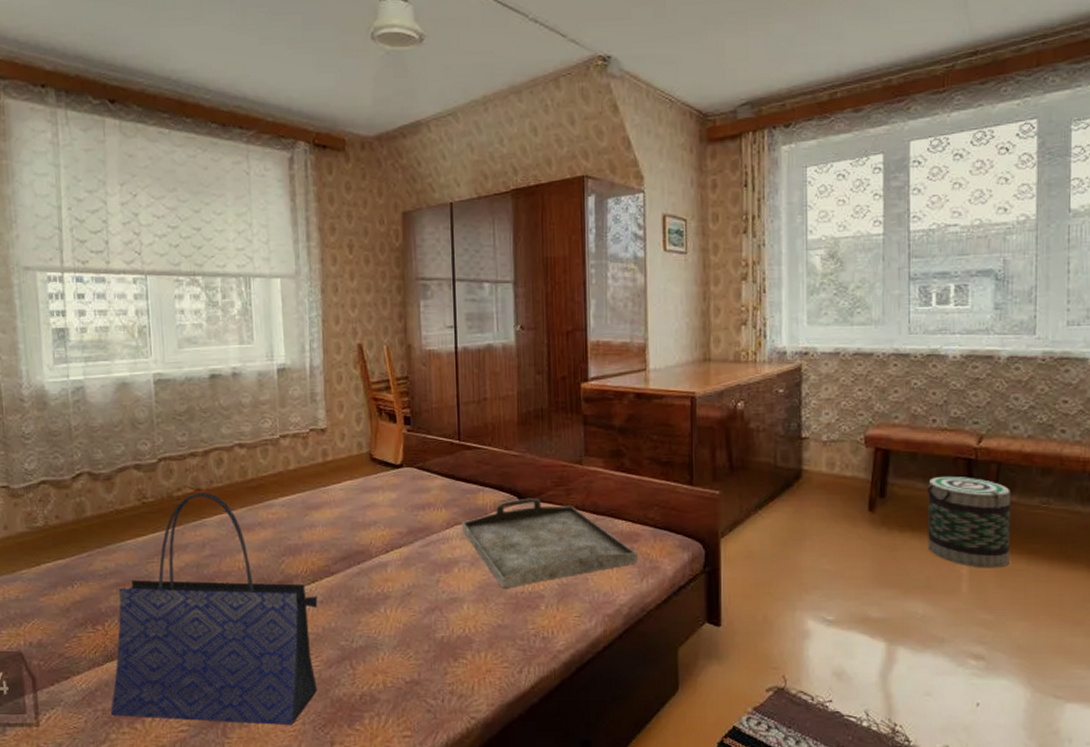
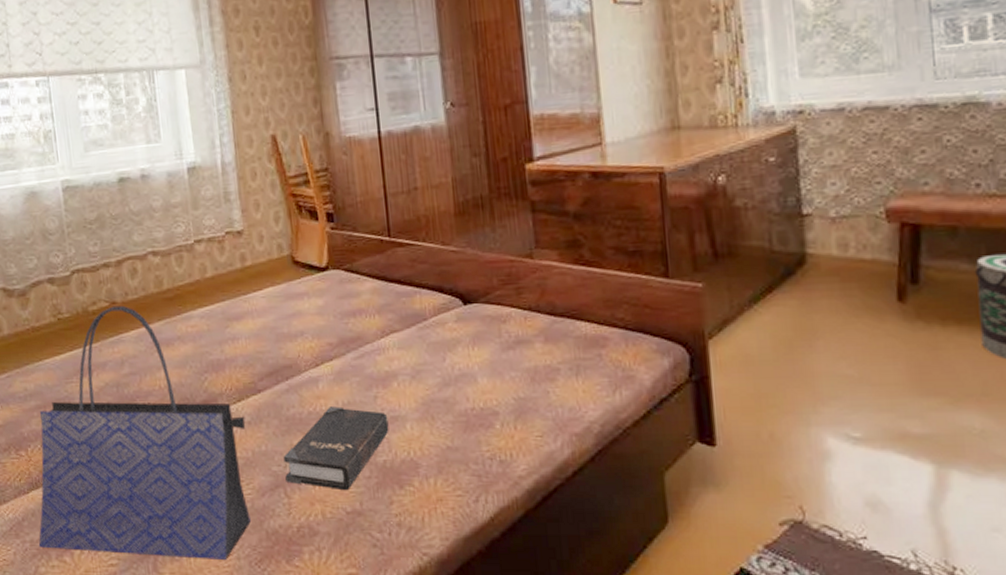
hardback book: none [351,588,448,663] -> present [283,406,389,491]
serving tray: present [462,498,637,589] -> none [399,299,607,405]

